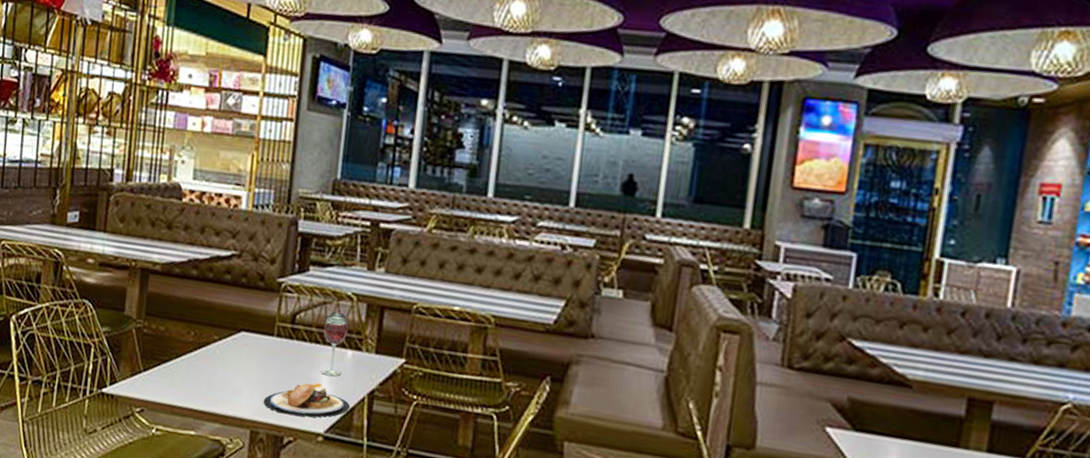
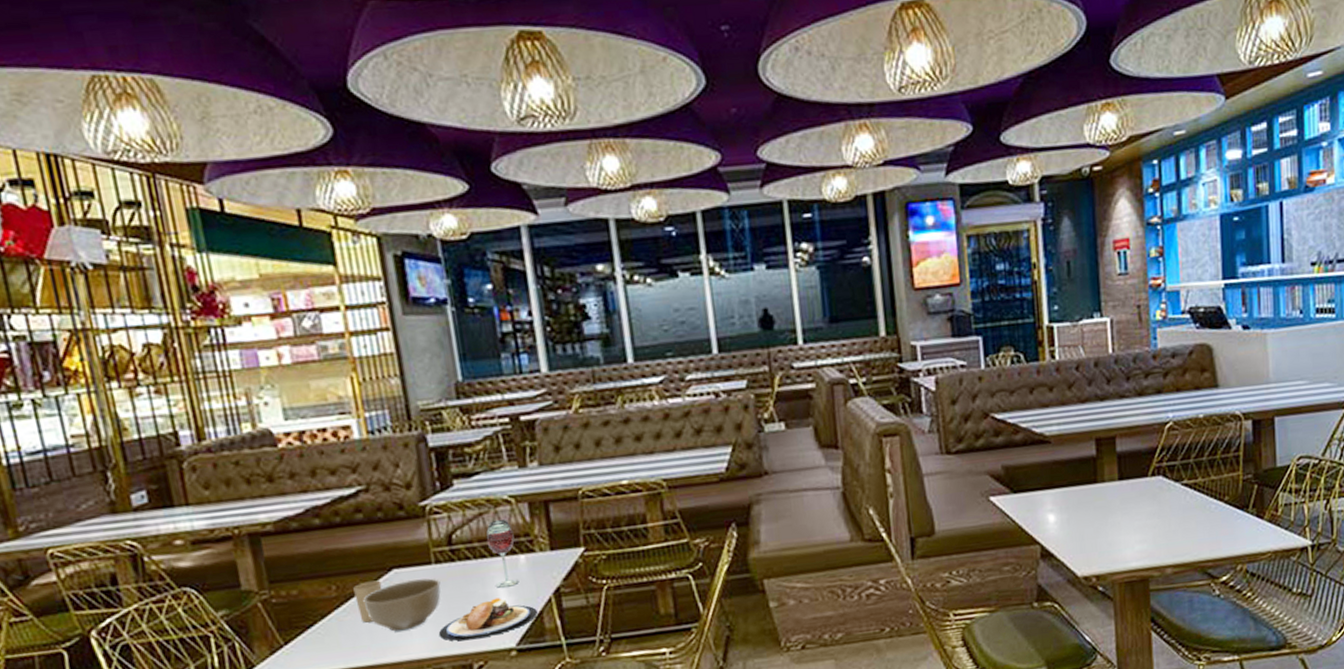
cup: none [205,336,230,373] -> present [353,580,382,623]
bowl: none [211,344,277,389] -> present [363,578,441,632]

